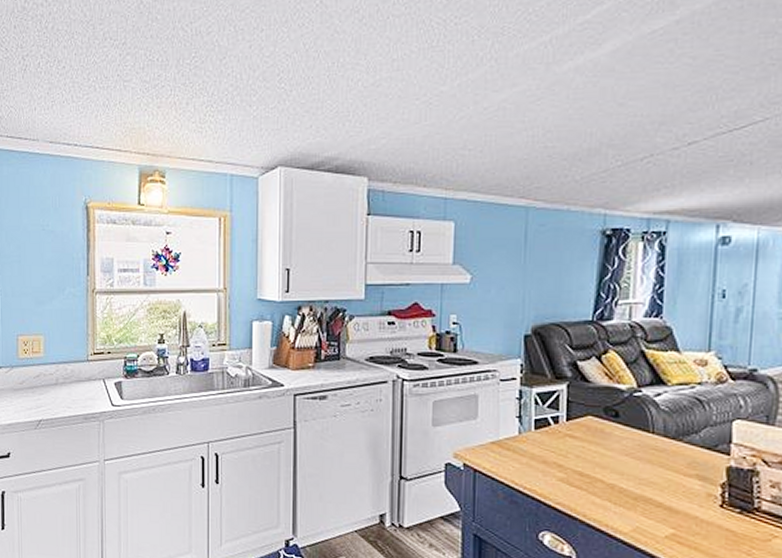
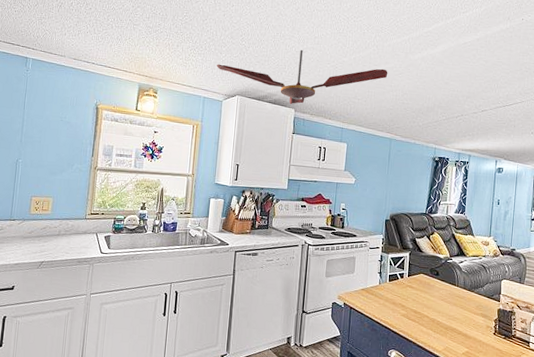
ceiling fan: none [245,82,517,171] -> present [216,49,388,105]

